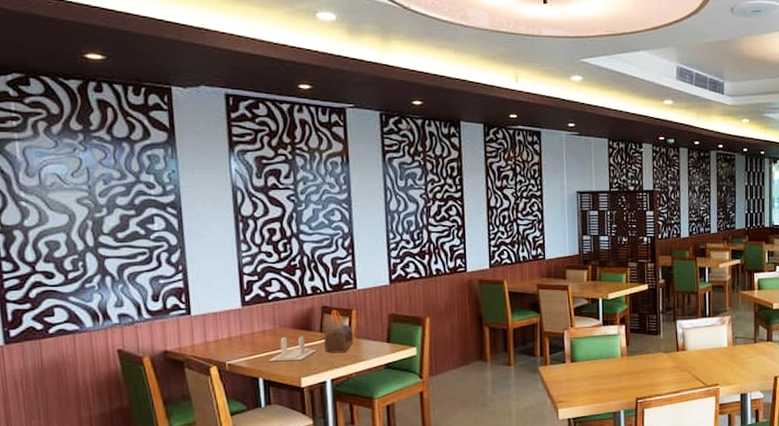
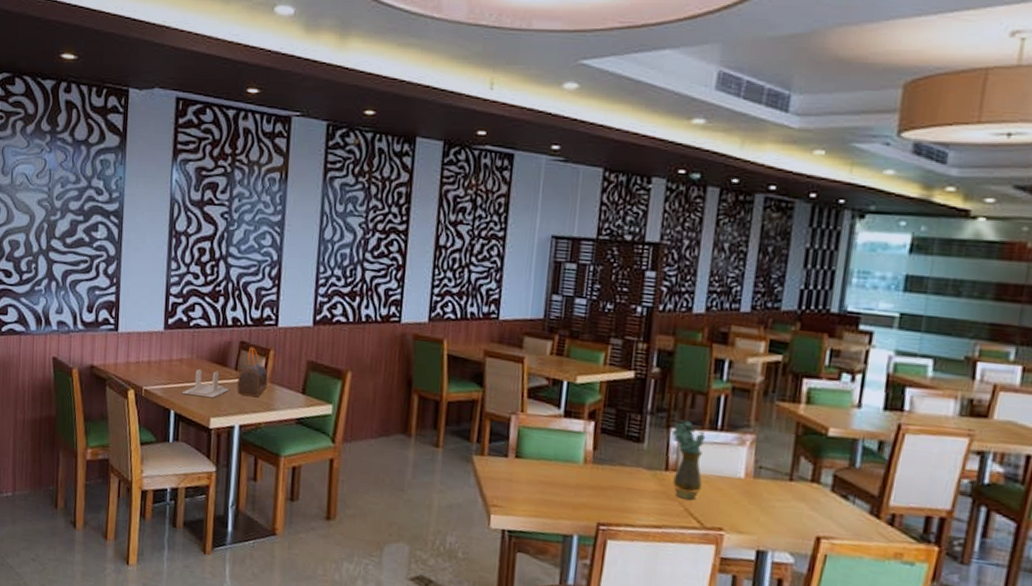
vase: none [678,312,701,369] -> present [672,416,706,500]

